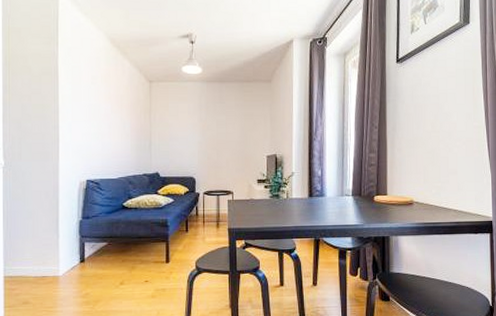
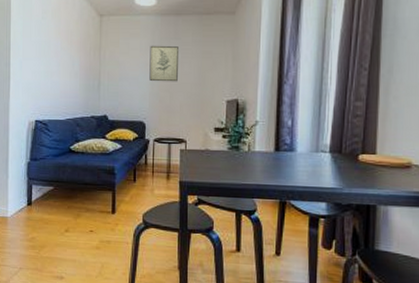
wall art: none [197,108,223,141] -> present [149,45,178,82]

